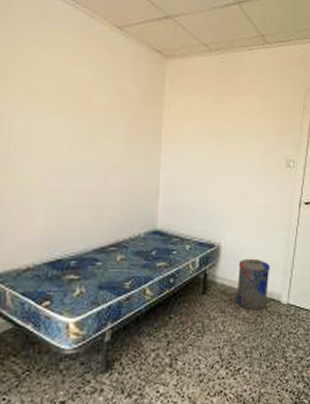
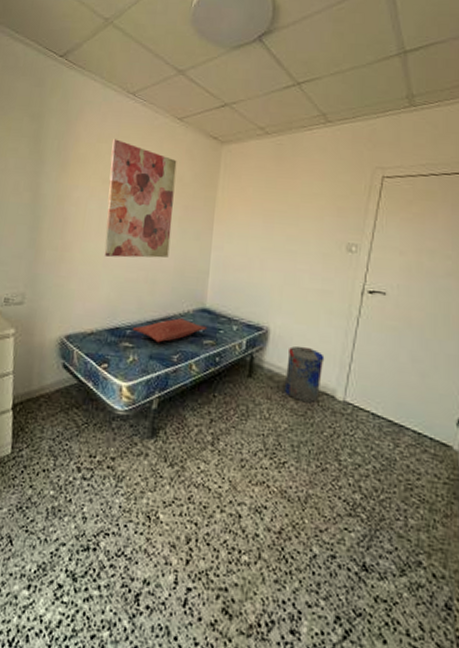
wall art: none [37,44,119,181] -> present [104,139,177,258]
pillow: none [78,243,160,271] -> present [133,318,208,343]

